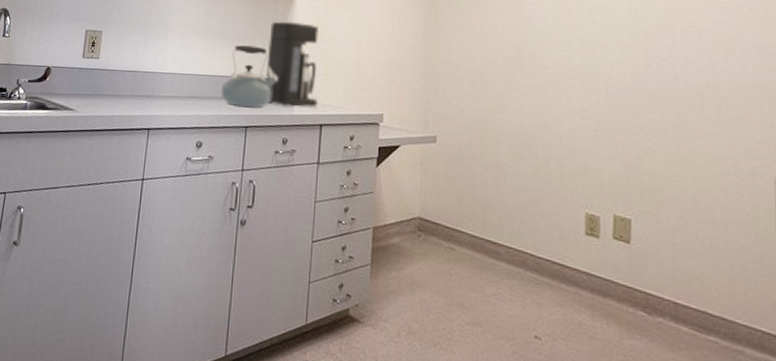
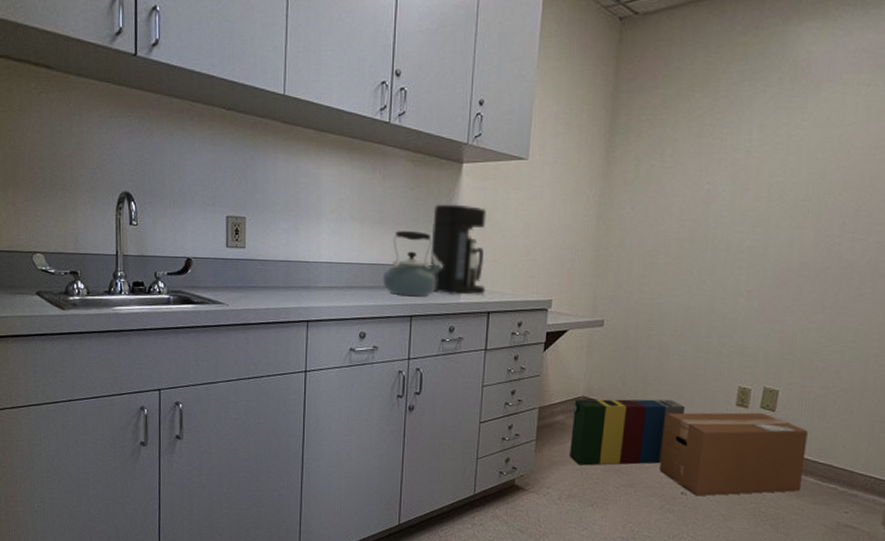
recycling bin: none [408,220,529,299] -> present [570,399,685,466]
box: none [507,239,674,344] -> present [659,412,808,496]

